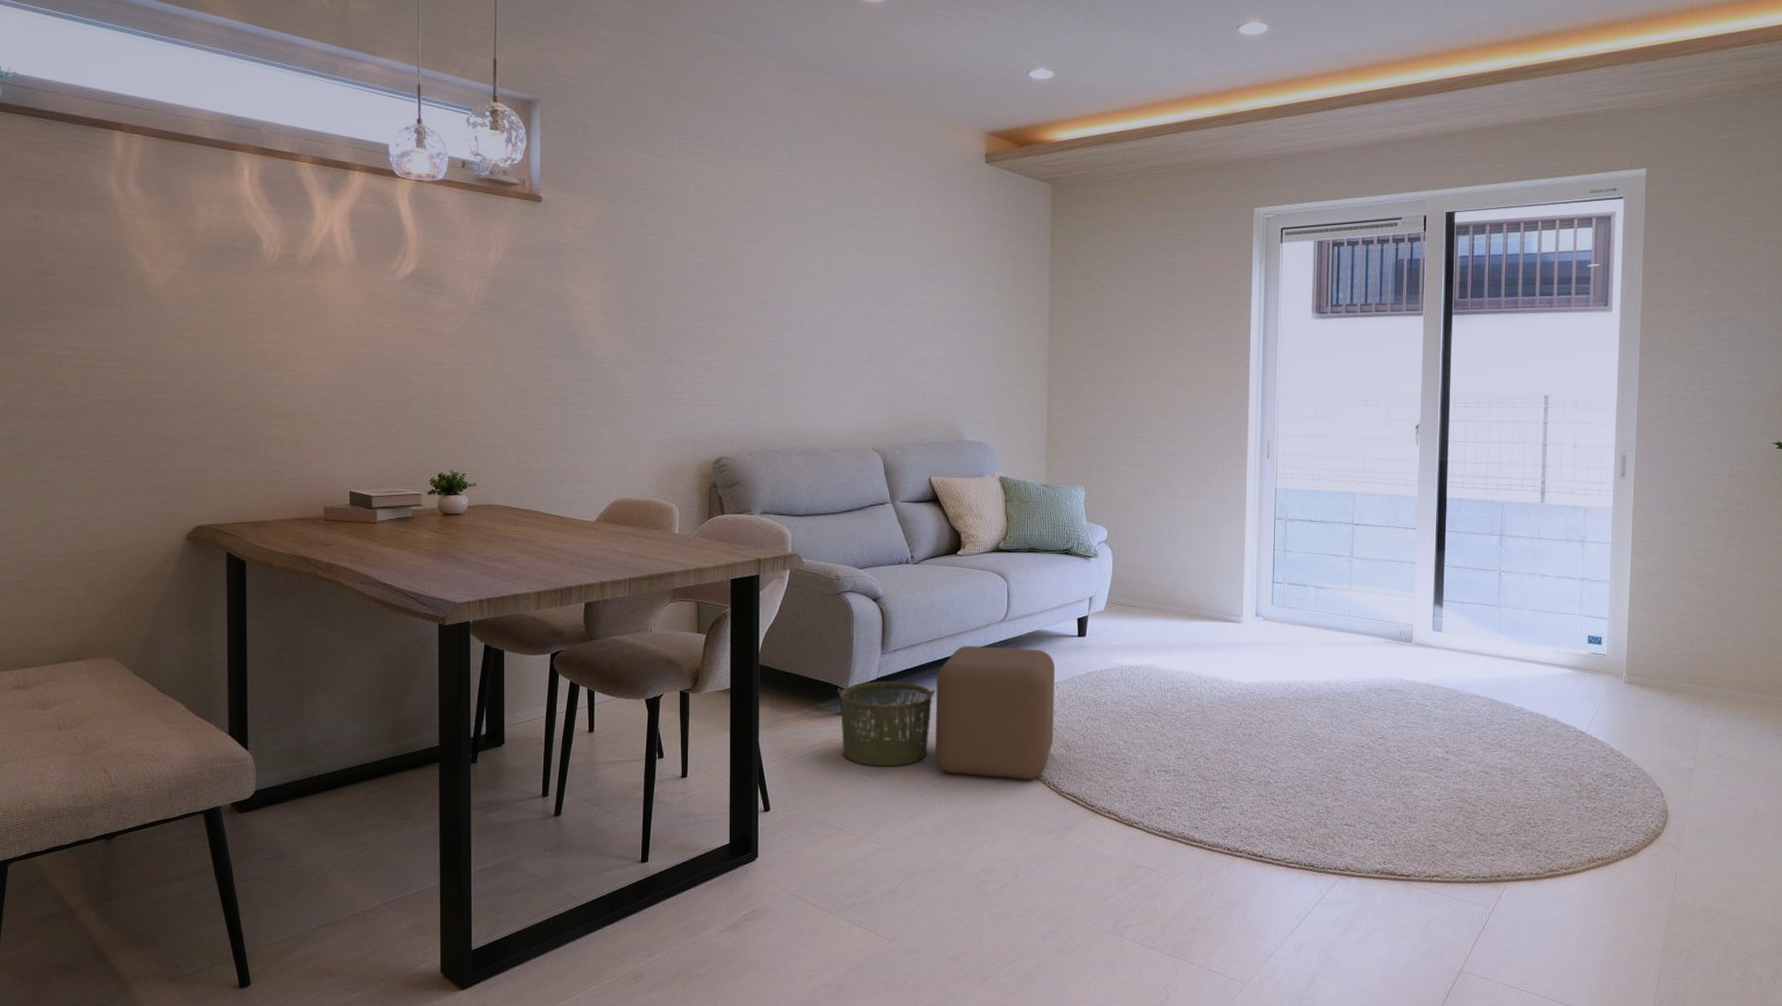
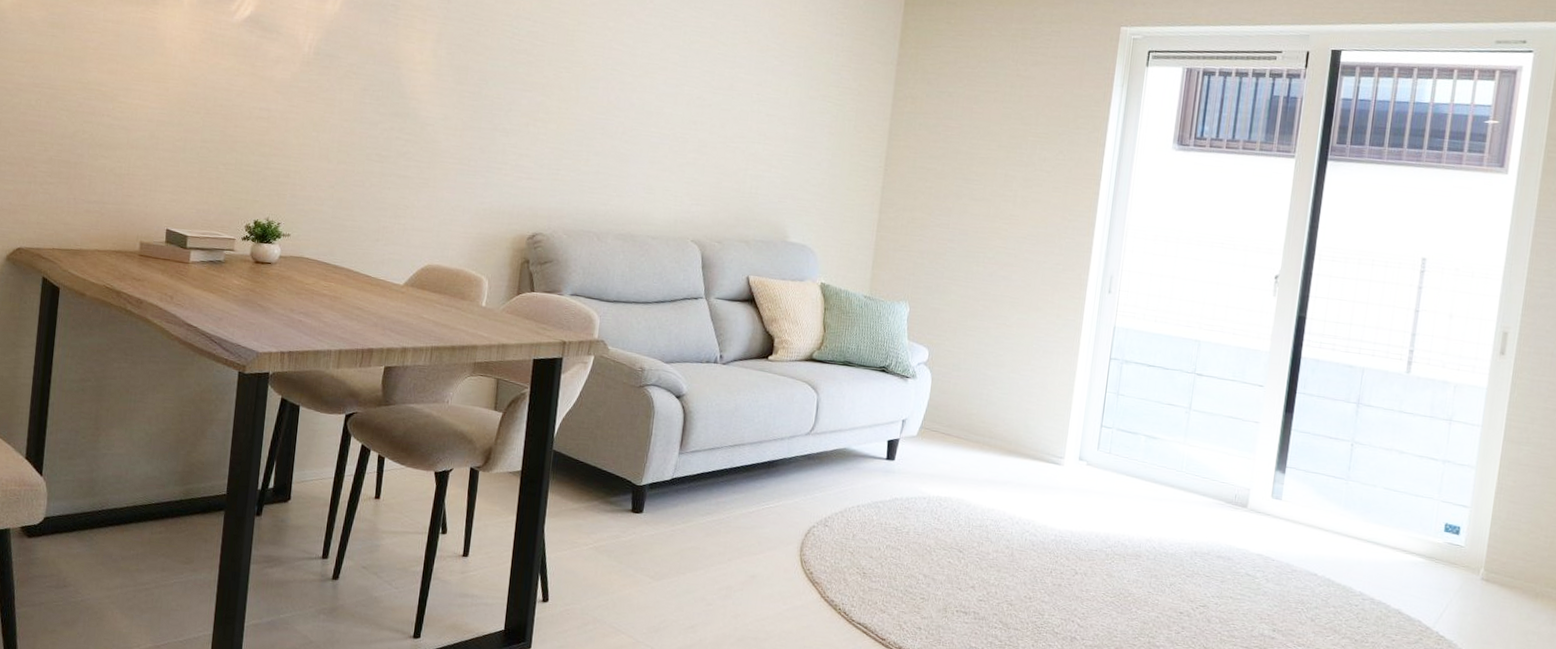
basket: present [837,681,935,768] -> none [629,481,731,573]
cube: present [935,645,1055,779] -> none [723,455,859,604]

